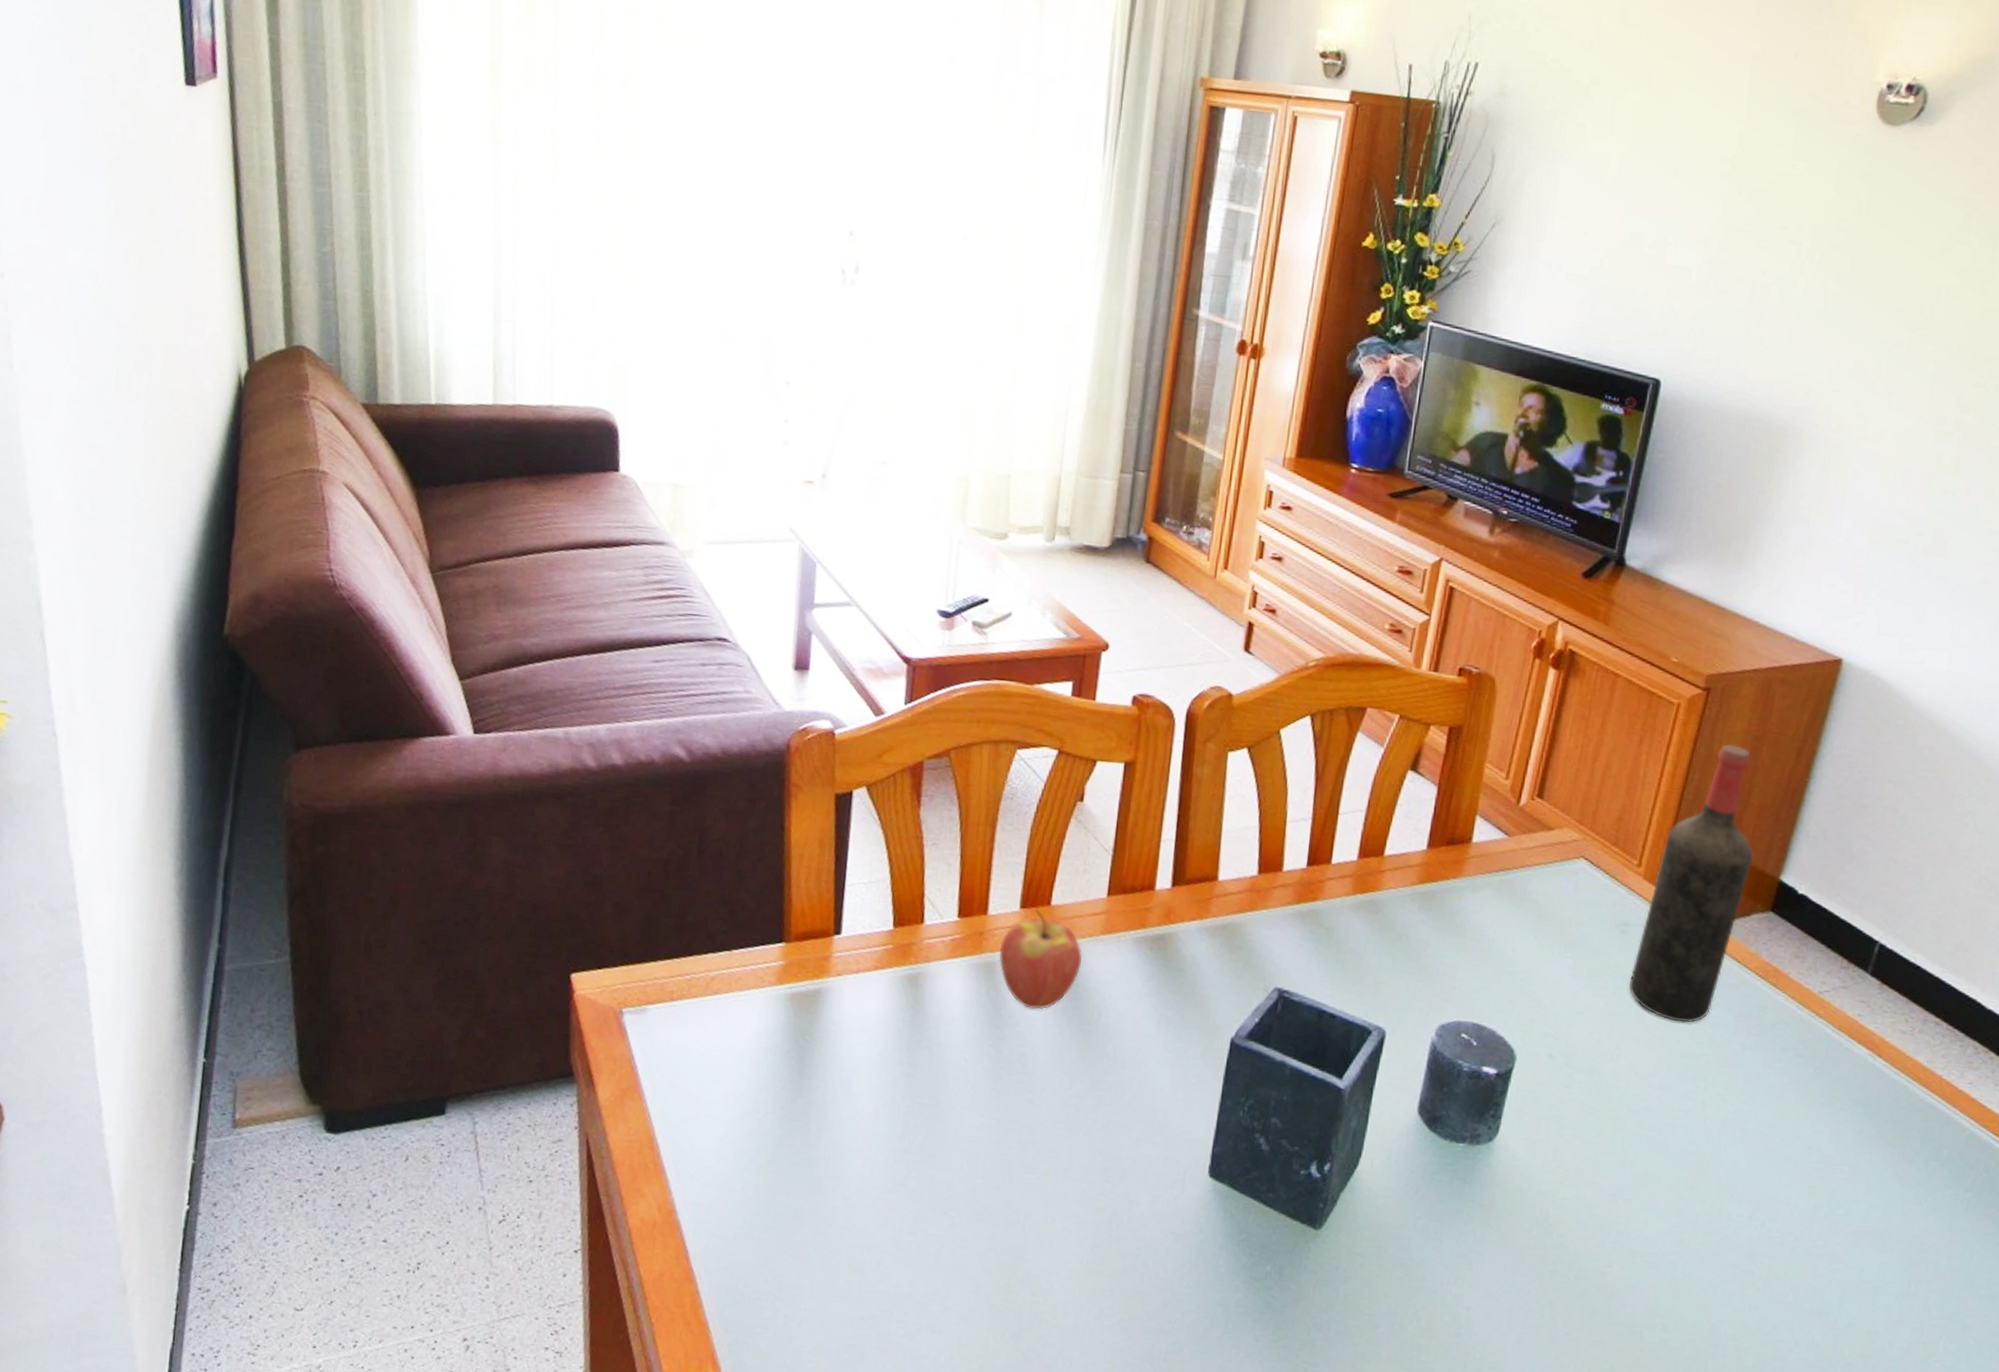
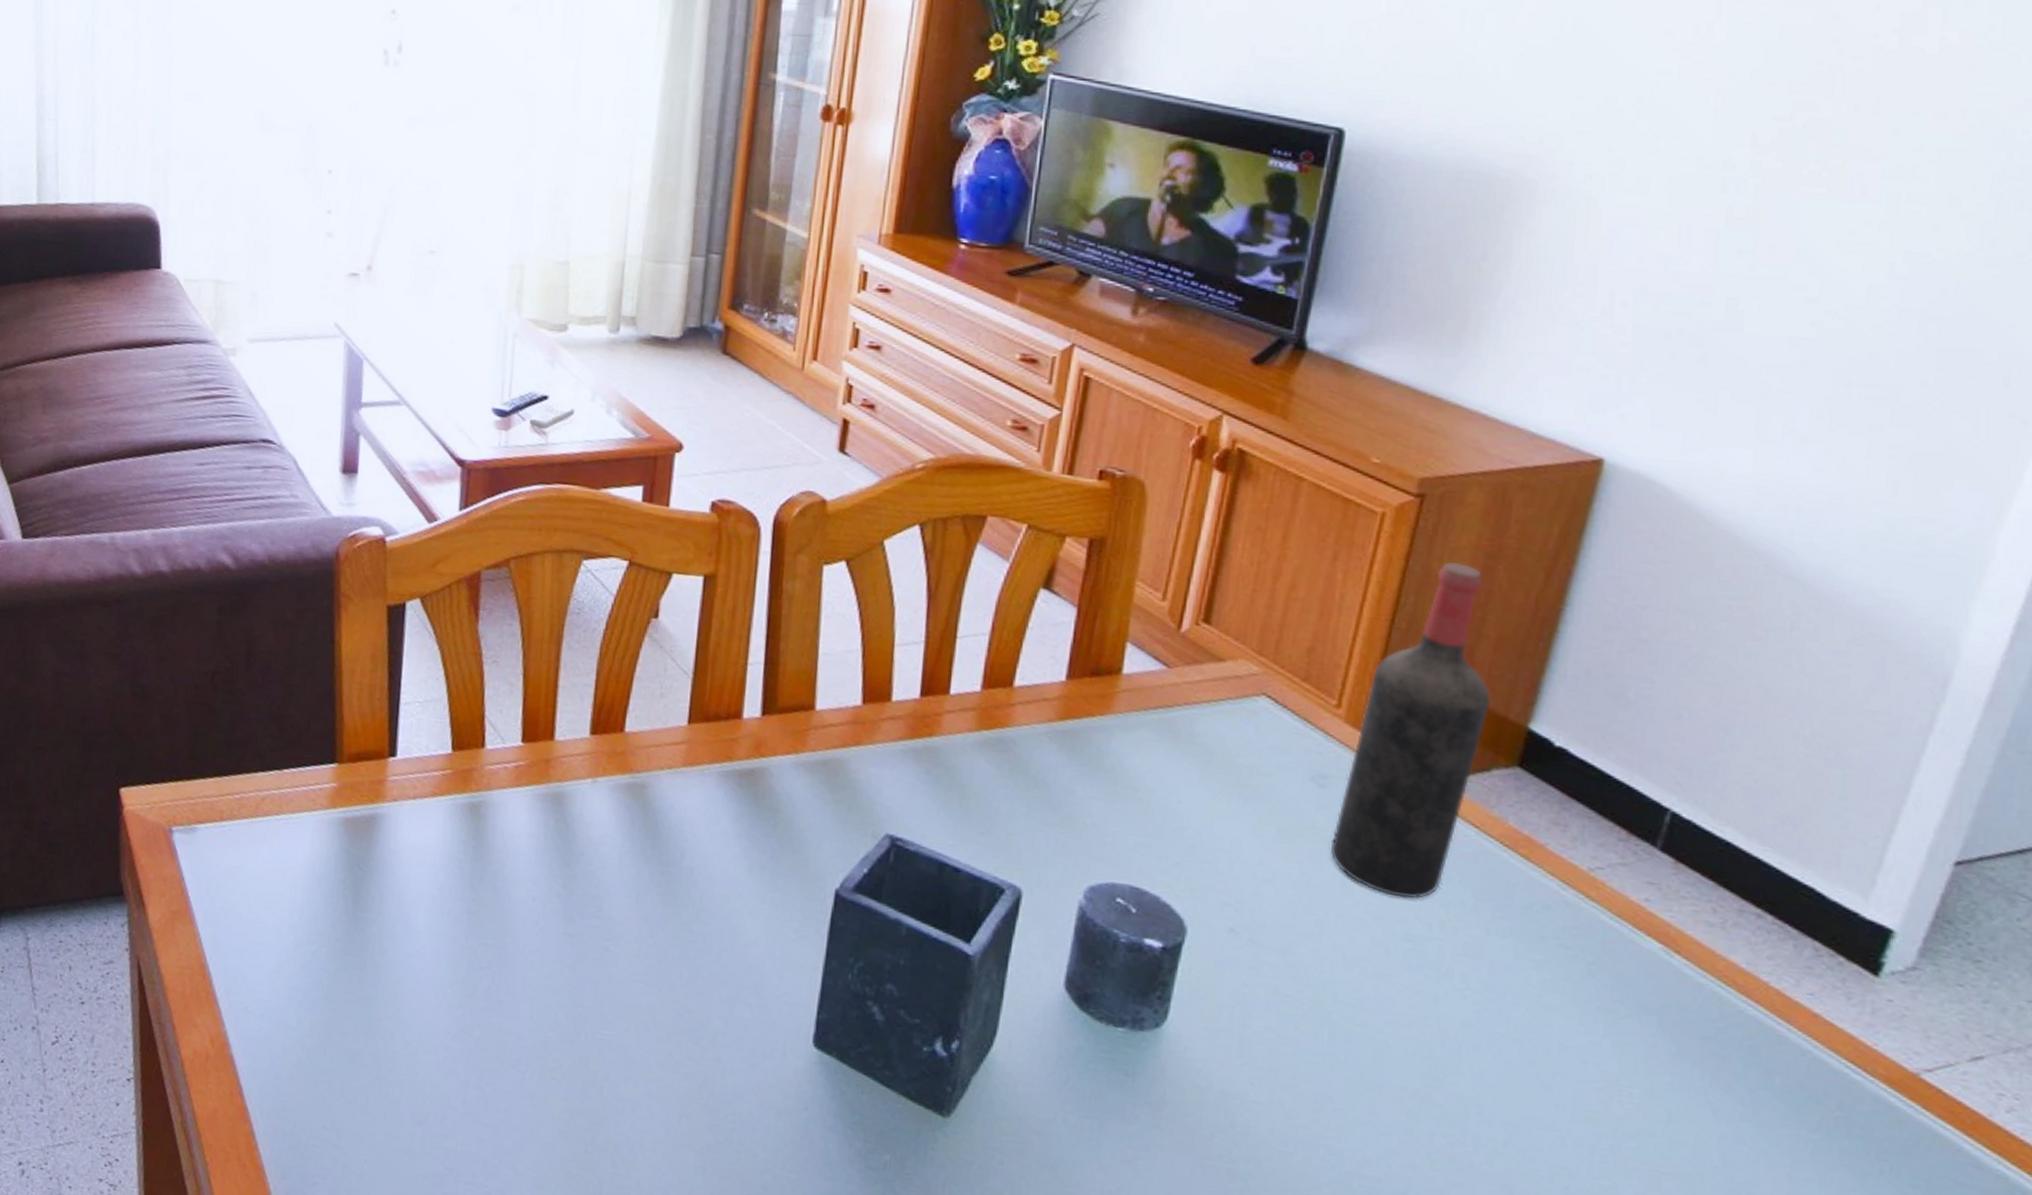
fruit: present [998,909,1083,1010] -> none [567,736,662,848]

